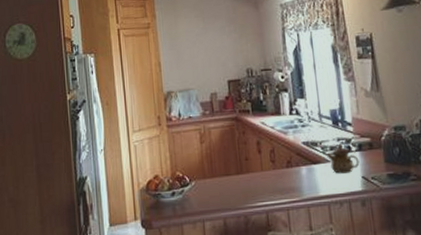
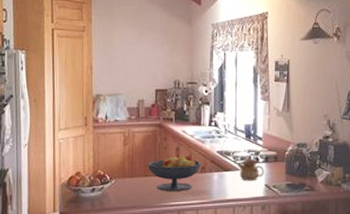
fruit bowl: none [227,149,286,191] -> present [147,156,201,191]

